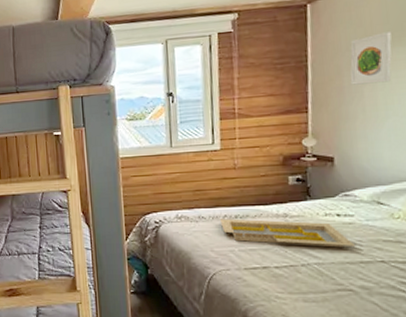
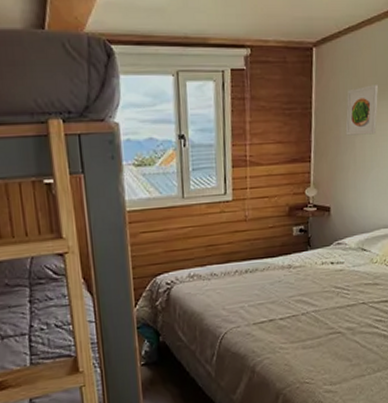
serving tray: present [219,219,356,248] -> none [231,271,345,297]

